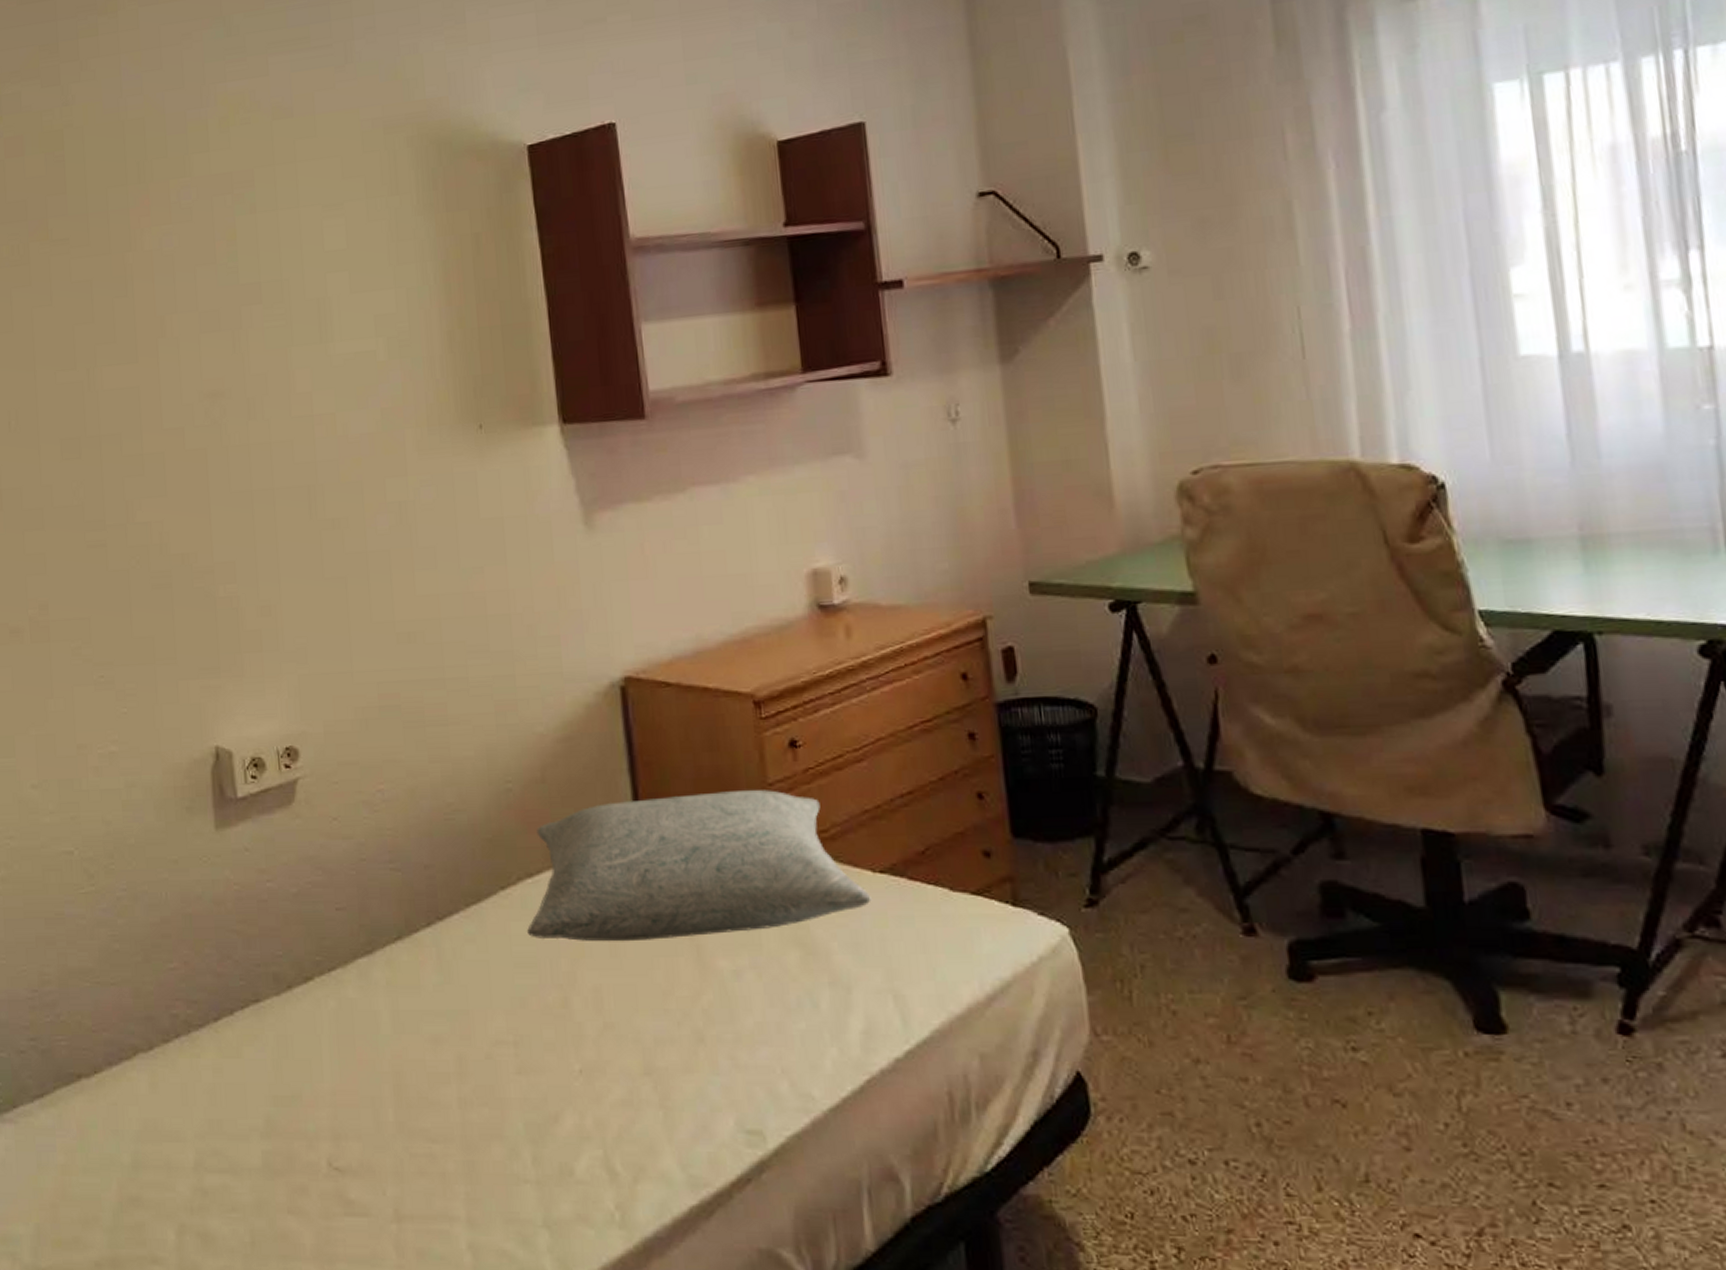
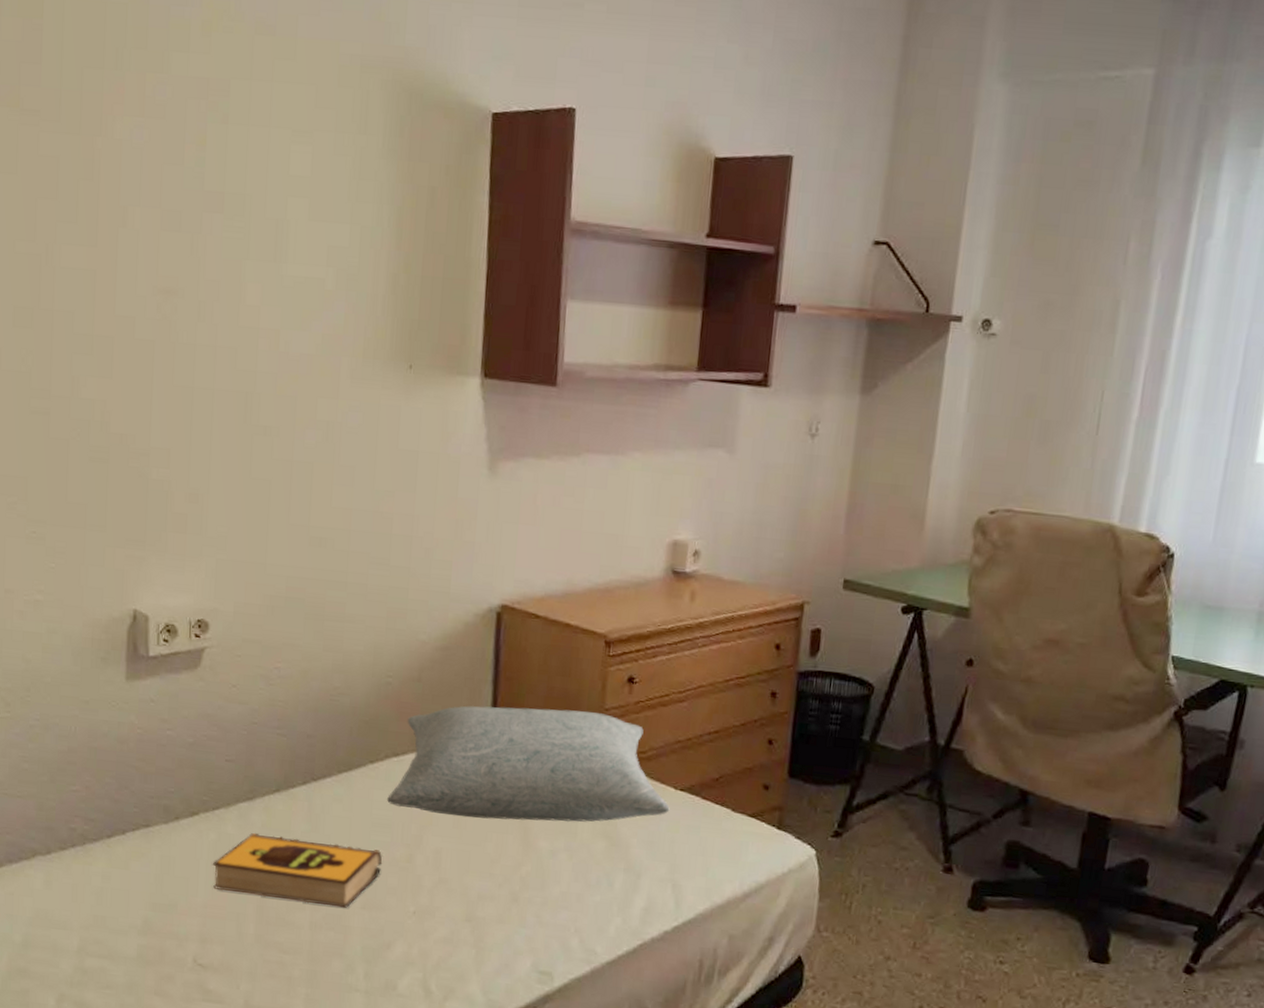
hardback book: none [335,993,533,1075] -> present [212,832,383,908]

